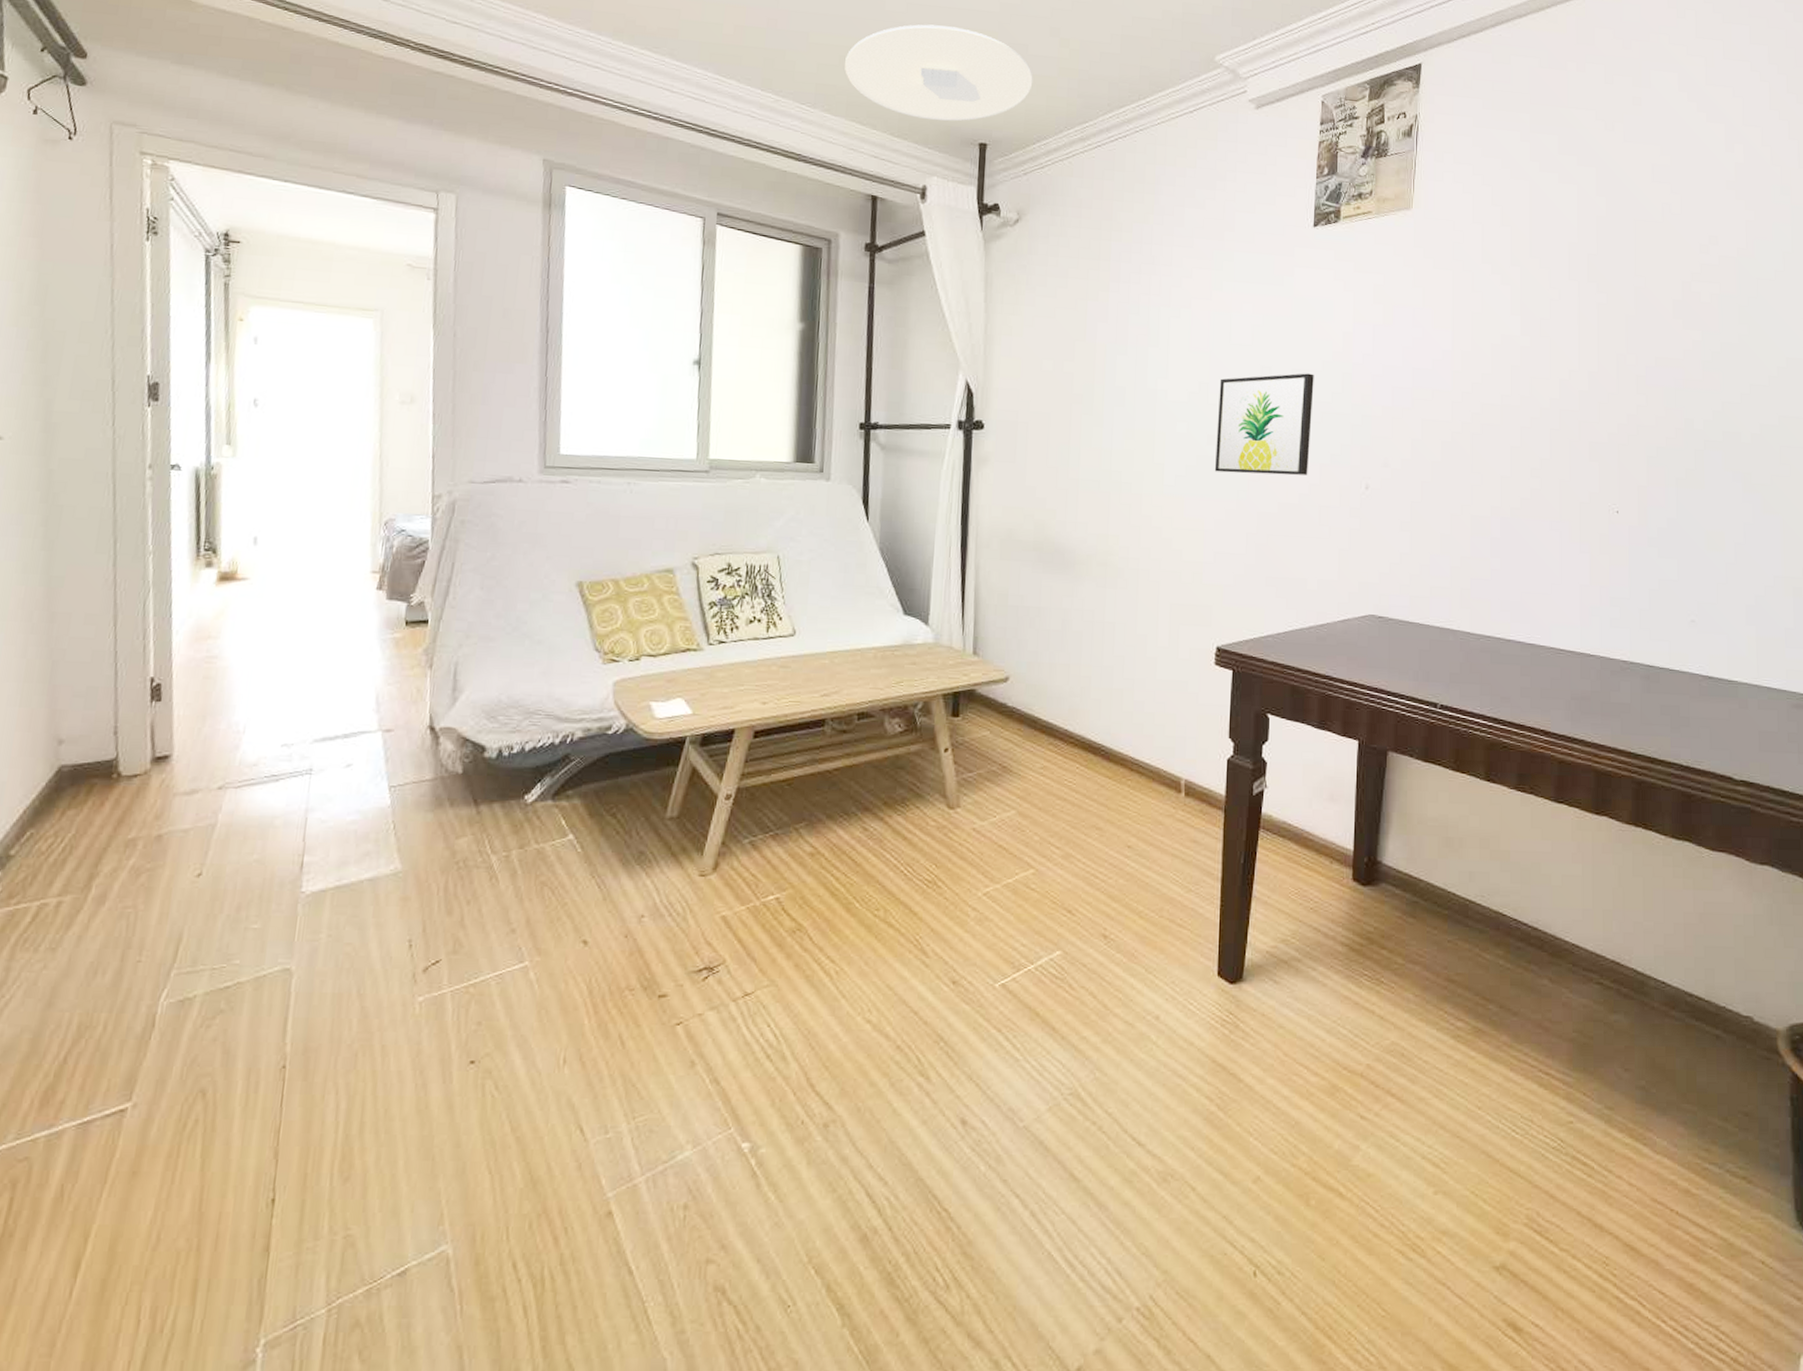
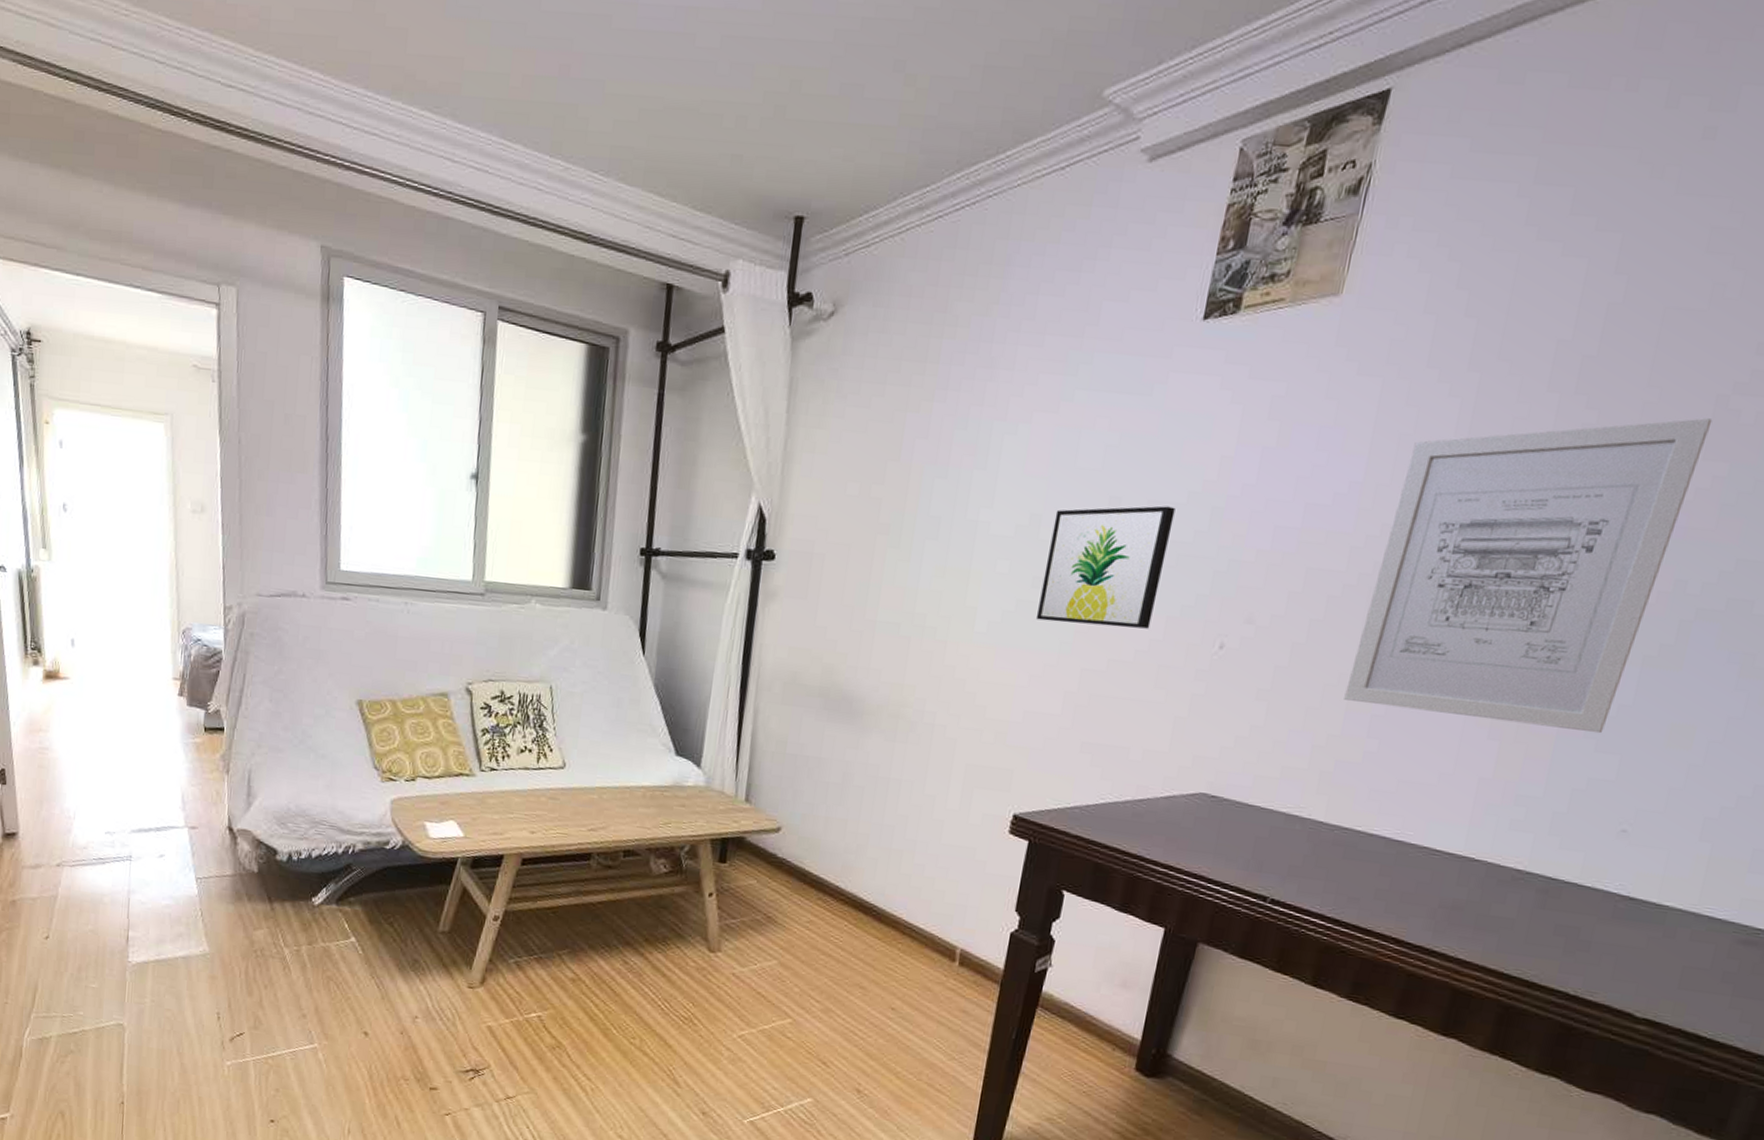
ceiling light: present [845,24,1033,121] -> none [644,62,867,189]
wall art: none [1468,298,1683,543] -> present [1344,418,1713,734]

